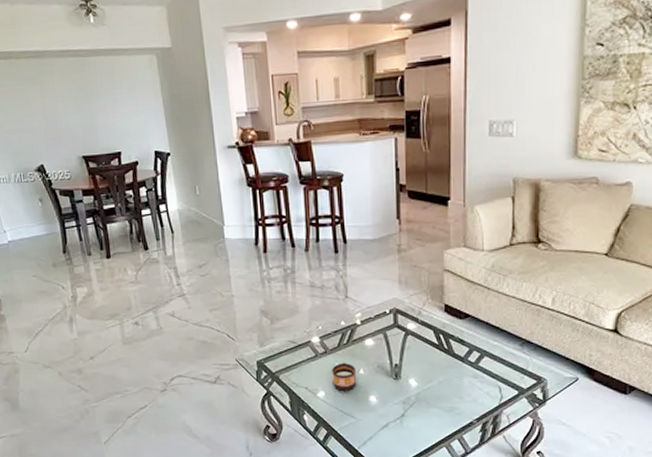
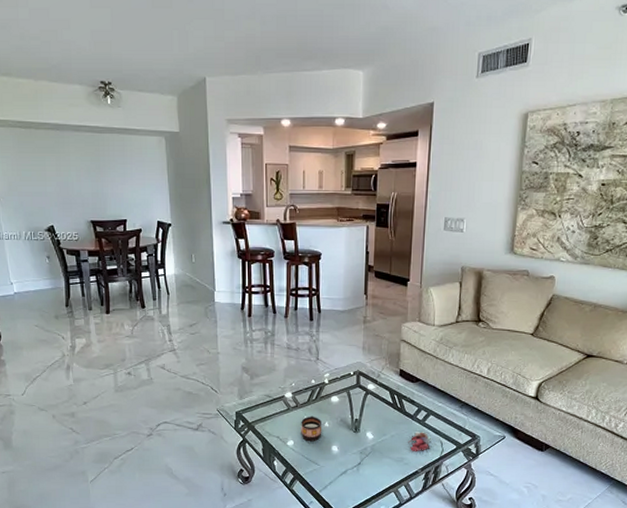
dried flowers: none [459,376,488,400] -> present [408,432,432,452]

